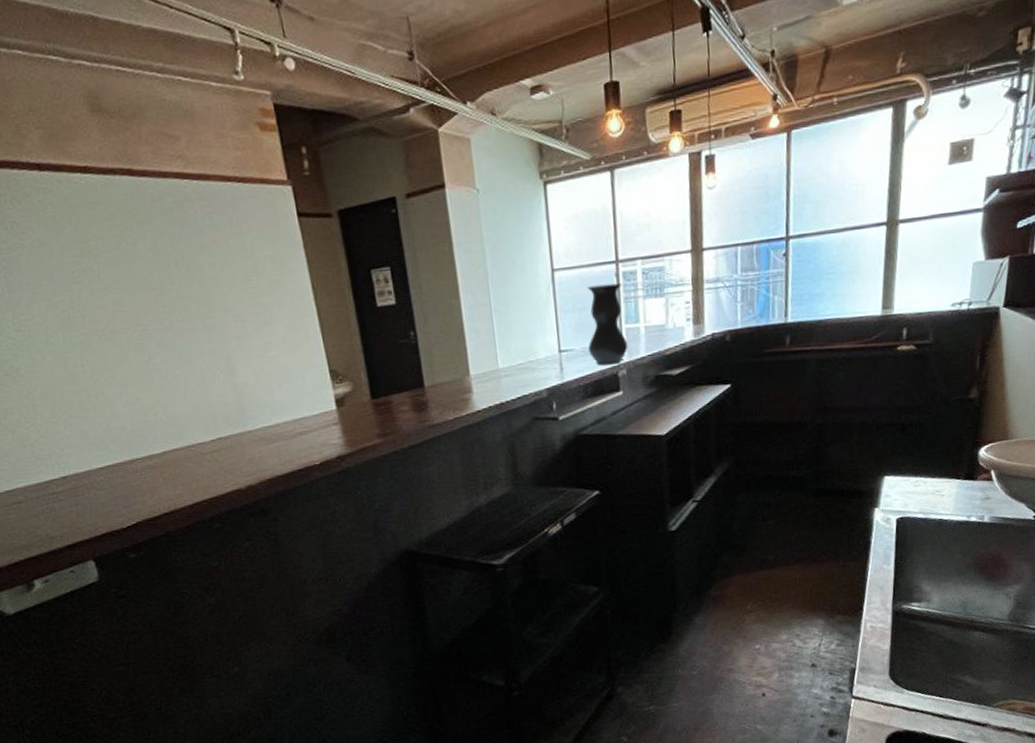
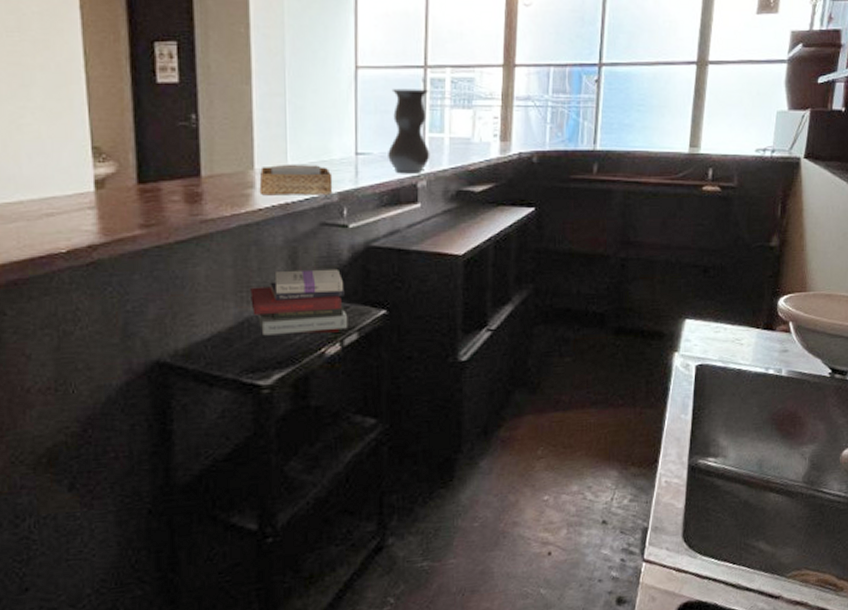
napkin holder: none [475,365,541,399] -> present [259,163,333,197]
books: none [477,457,566,522] -> present [250,268,348,336]

